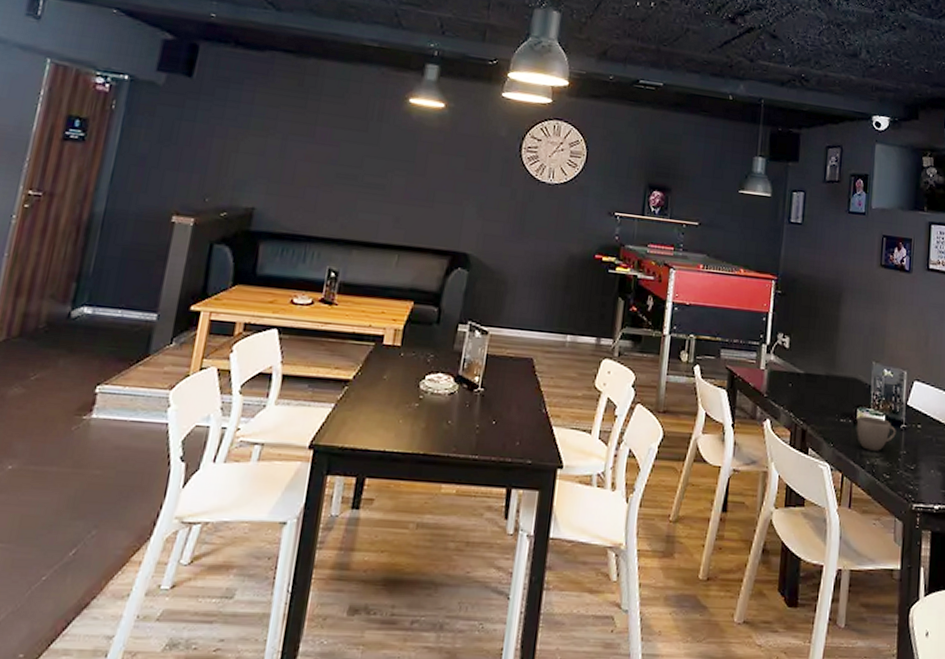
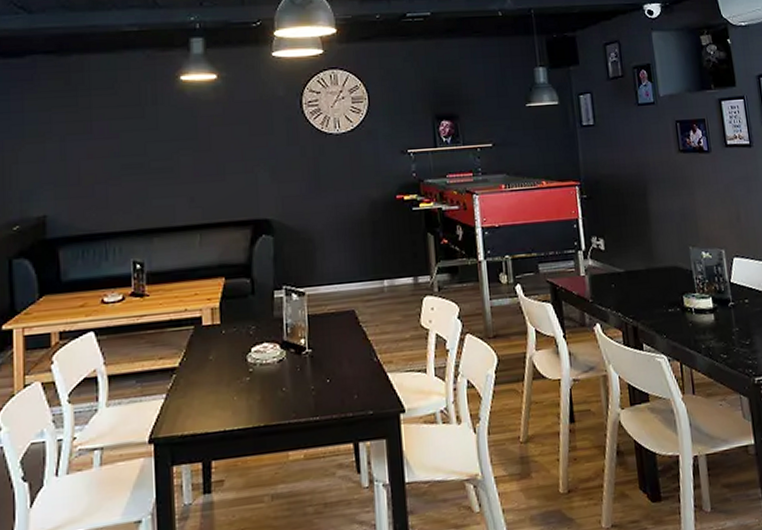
cup: present [856,415,896,451] -> none [684,300,726,335]

